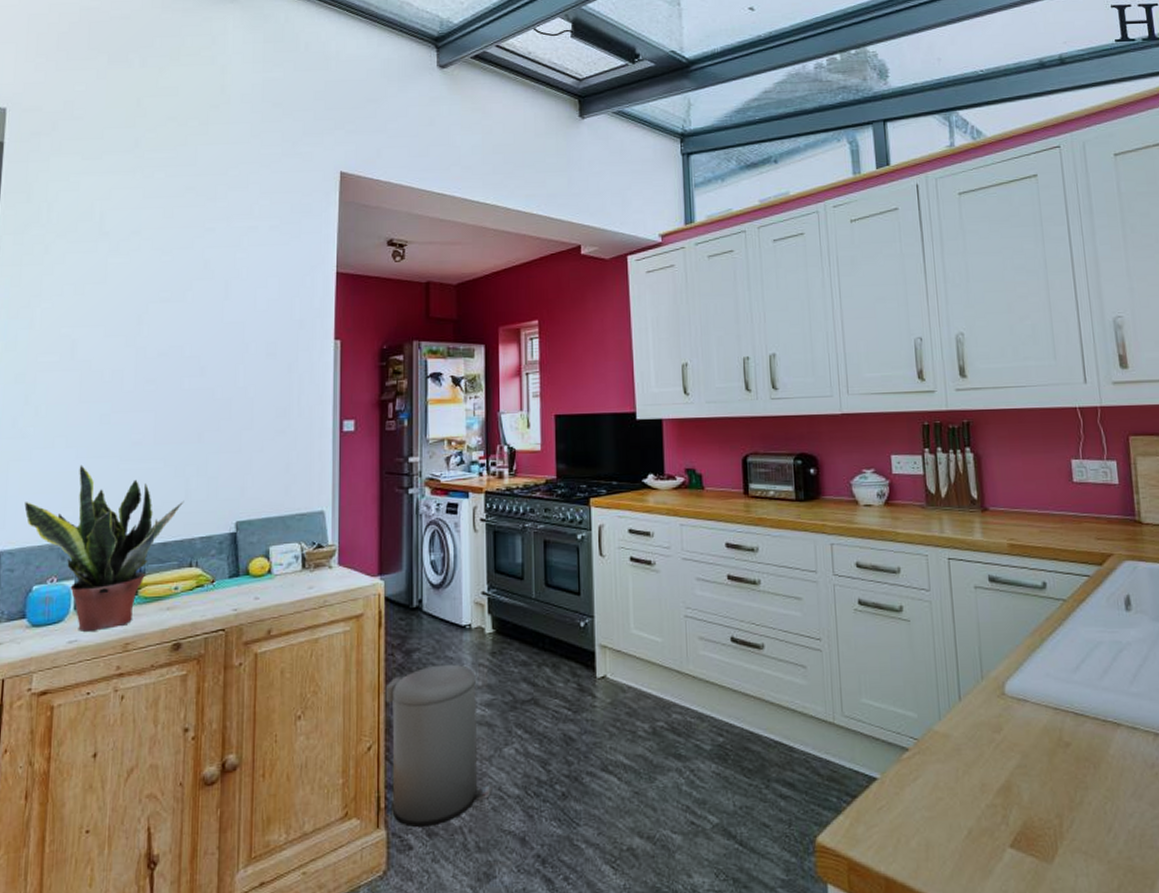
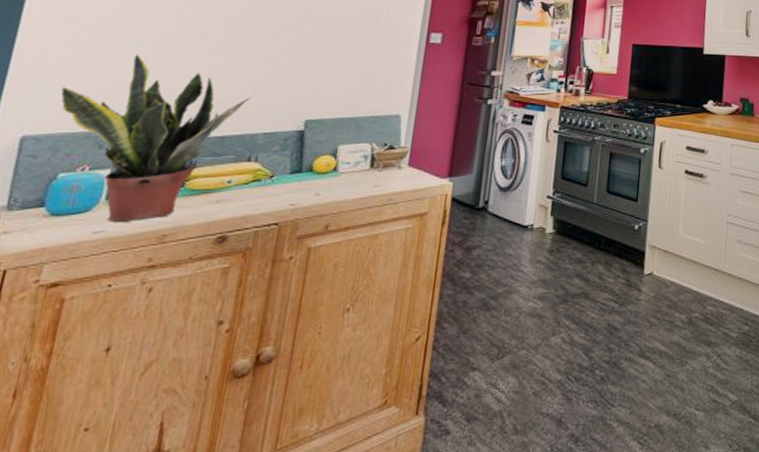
pedal bin: present [385,664,493,827] -> none [434,260,536,413]

